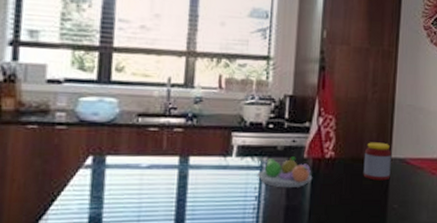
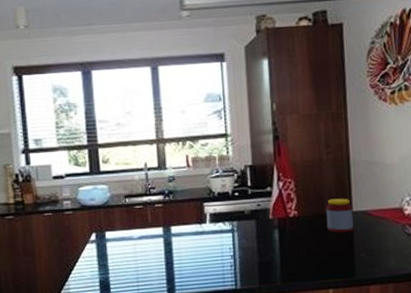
fruit bowl: present [257,156,313,188] -> none [230,218,280,247]

